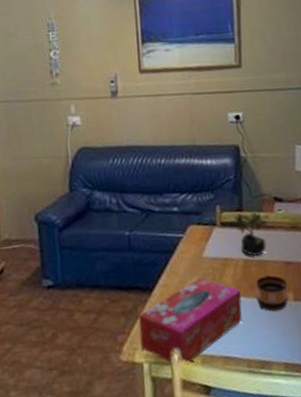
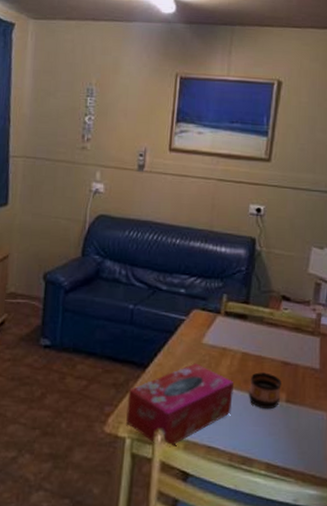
succulent plant: present [233,211,269,257] -> none [237,305,273,352]

